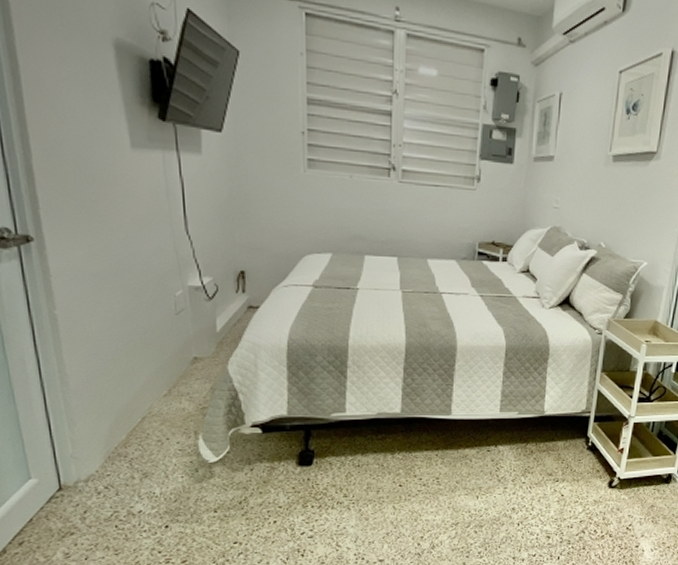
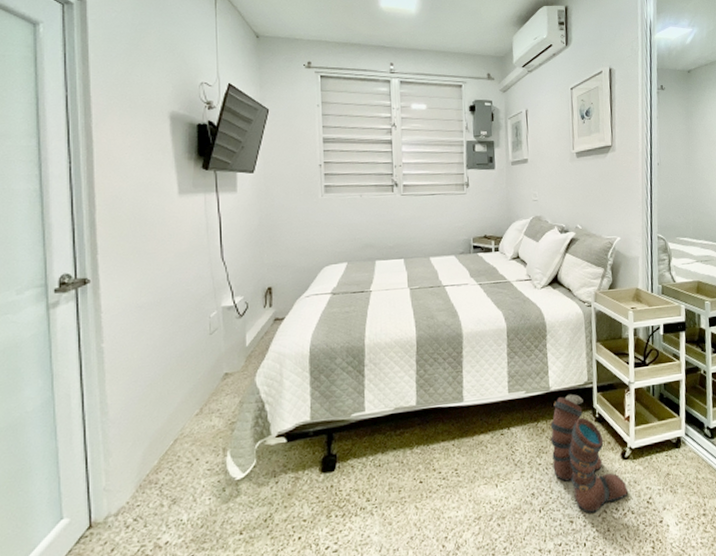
boots: none [537,420,609,533] -> present [550,393,628,514]

